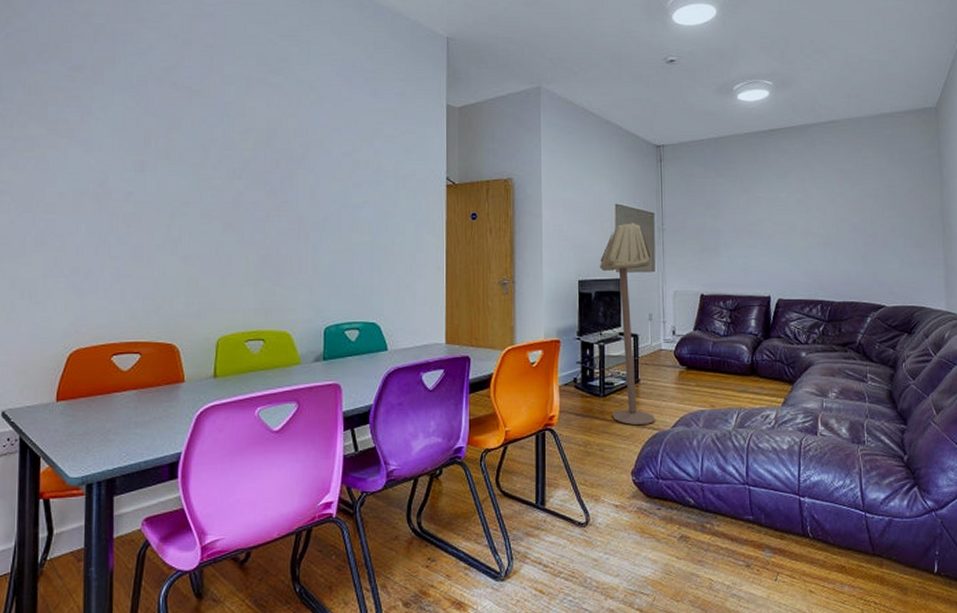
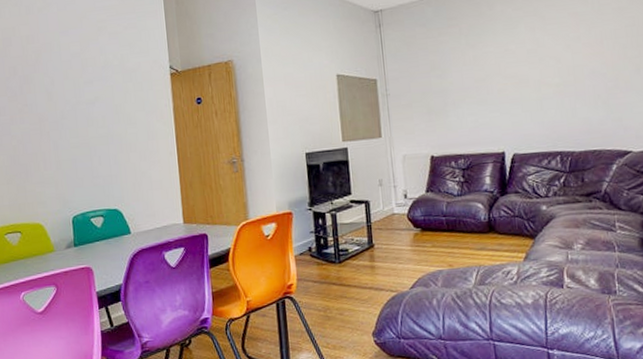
floor lamp: present [600,223,655,425] -> none [325,91,393,289]

